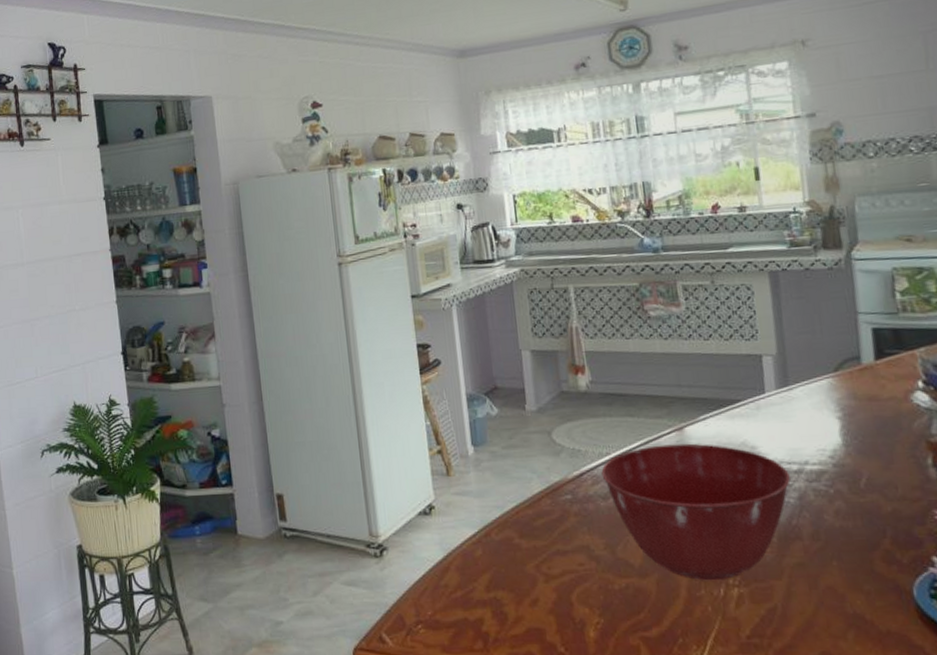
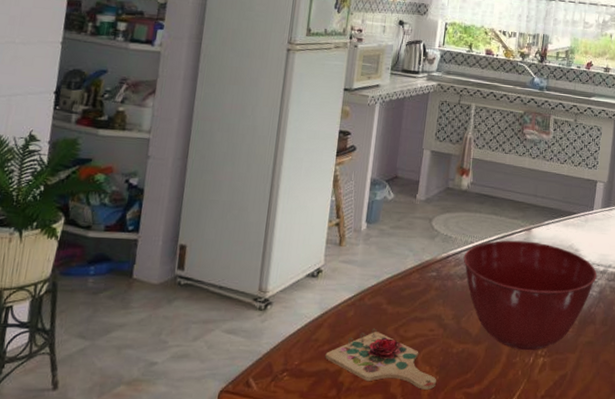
cutting board: none [460,567,603,636] -> present [325,328,437,390]

